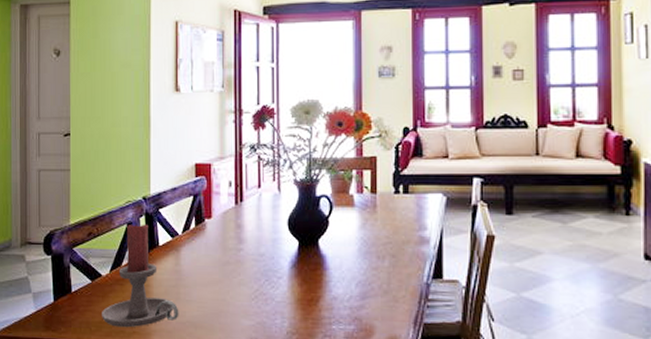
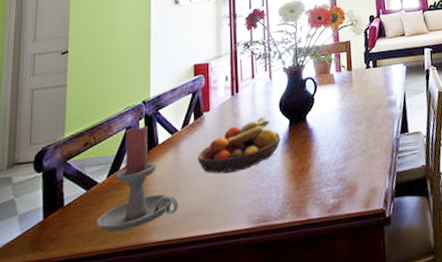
fruit bowl: none [198,233,289,290] -> present [197,116,281,174]

